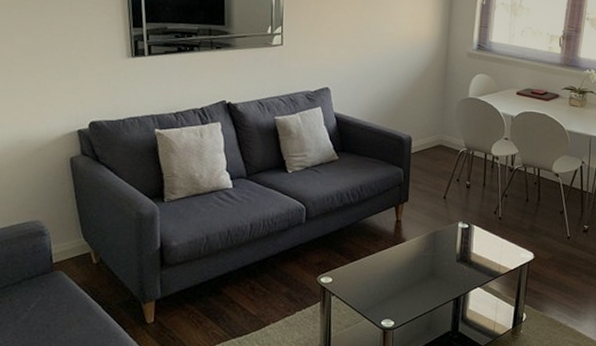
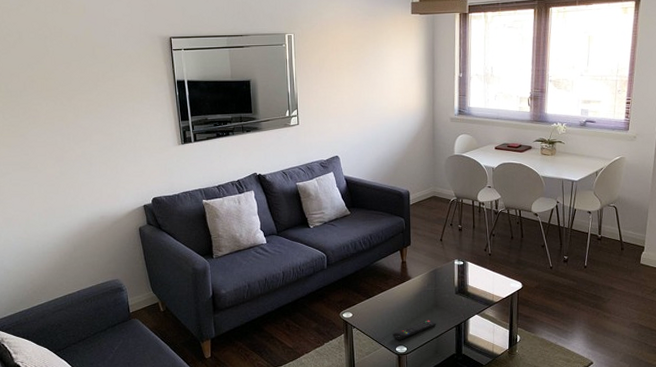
remote control: none [378,290,432,312] -> present [392,320,437,340]

